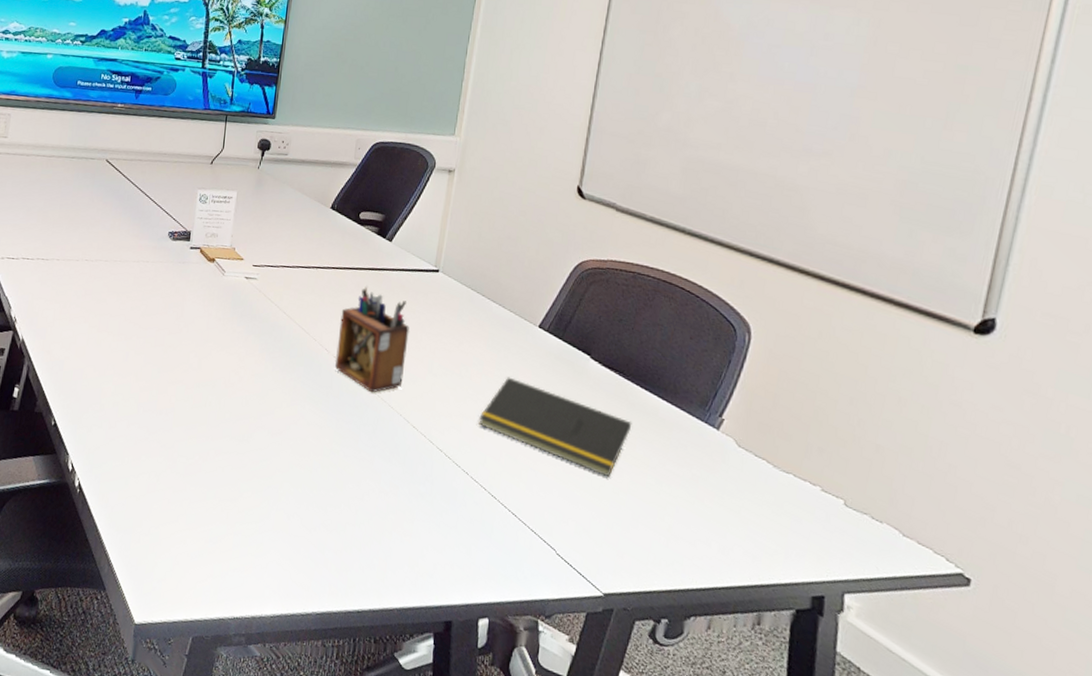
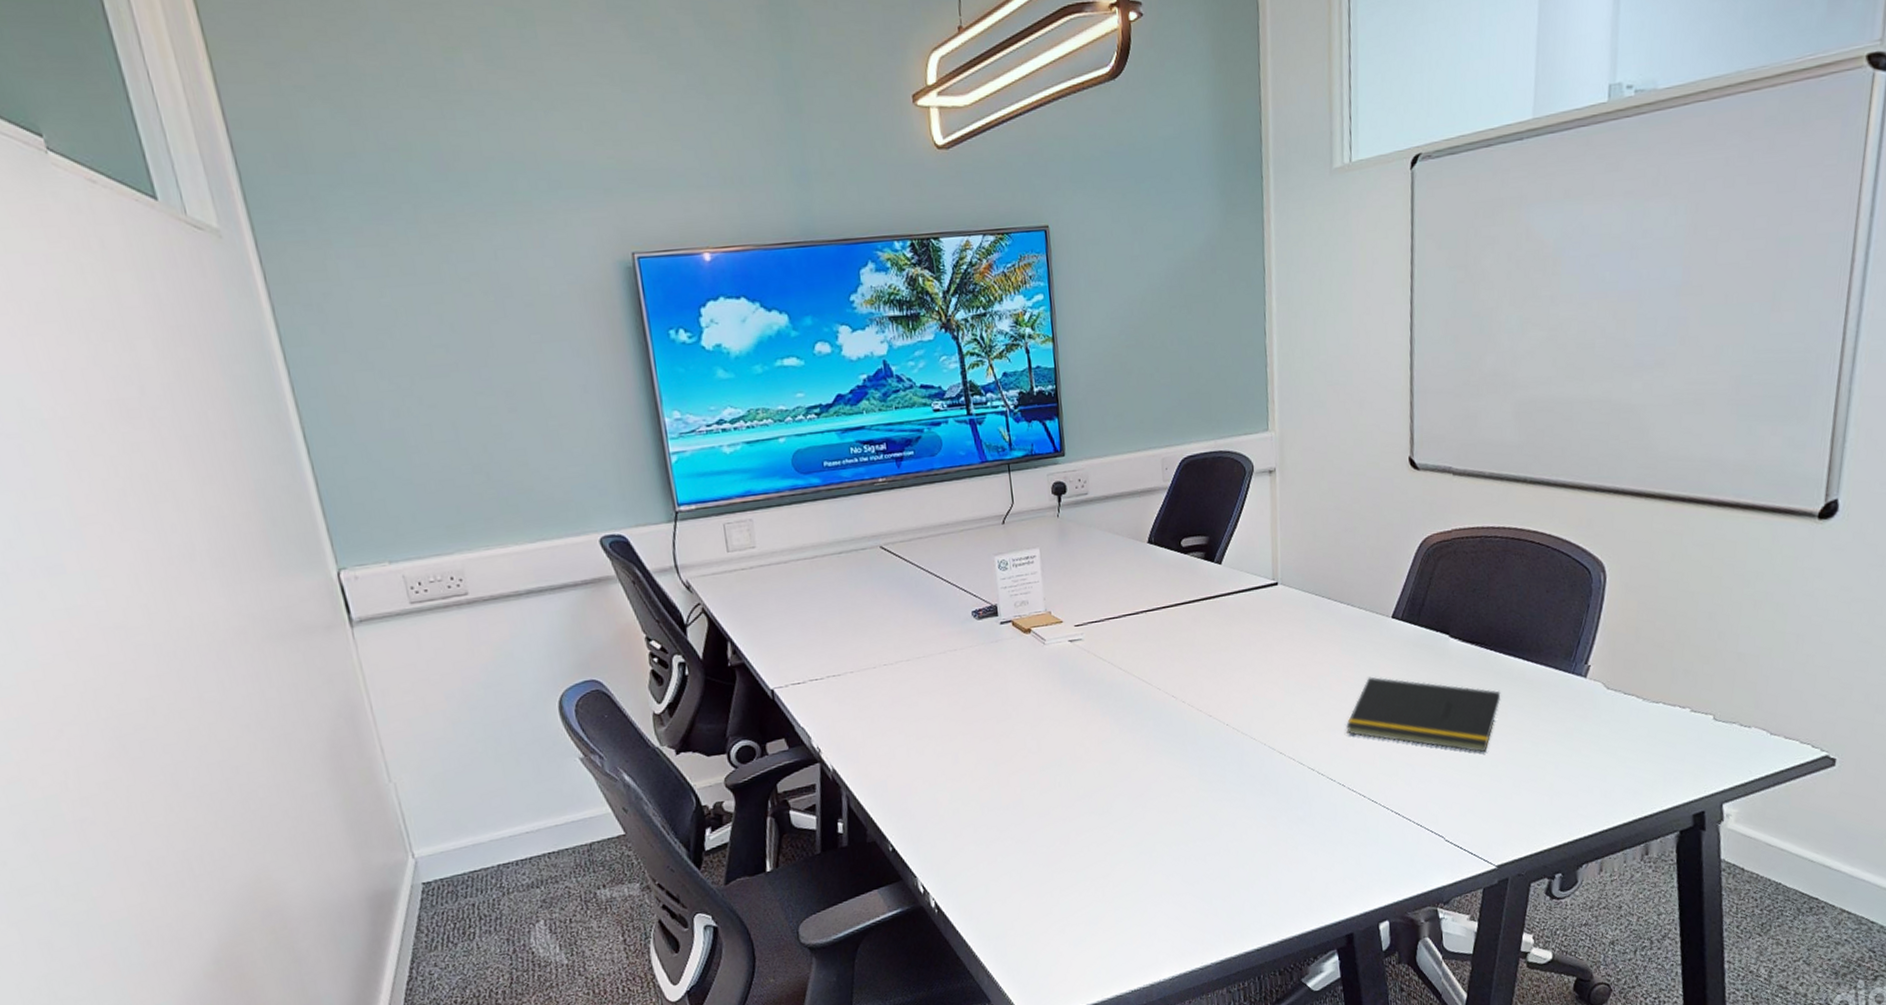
desk organizer: present [335,286,410,393] -> none [1181,618,1261,729]

